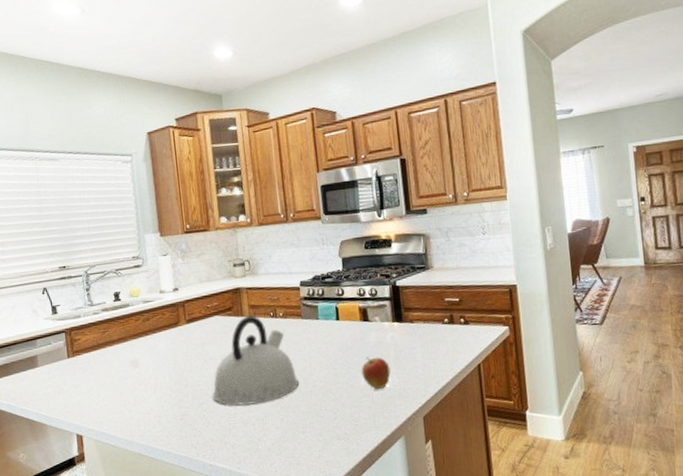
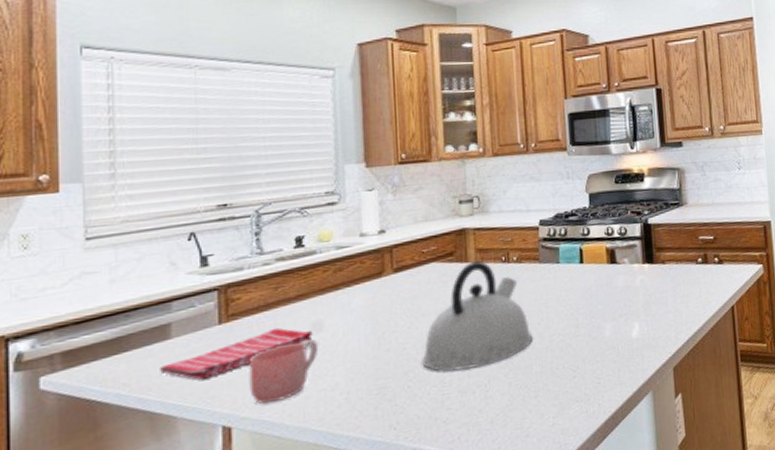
dish towel: none [33,363,132,400] -> present [160,327,313,381]
mug: none [90,373,137,420] -> present [249,339,319,404]
fruit: present [361,357,391,390] -> none [606,303,639,341]

